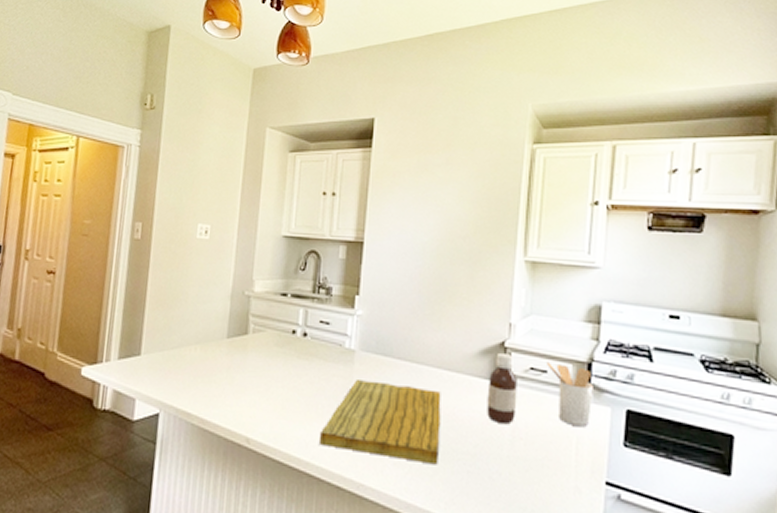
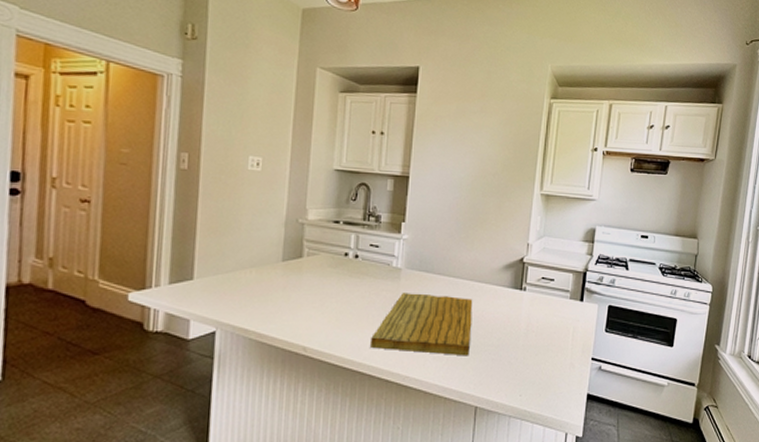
bottle: present [487,352,517,425] -> none [508,266,532,322]
utensil holder: present [547,361,593,428] -> none [554,272,586,320]

